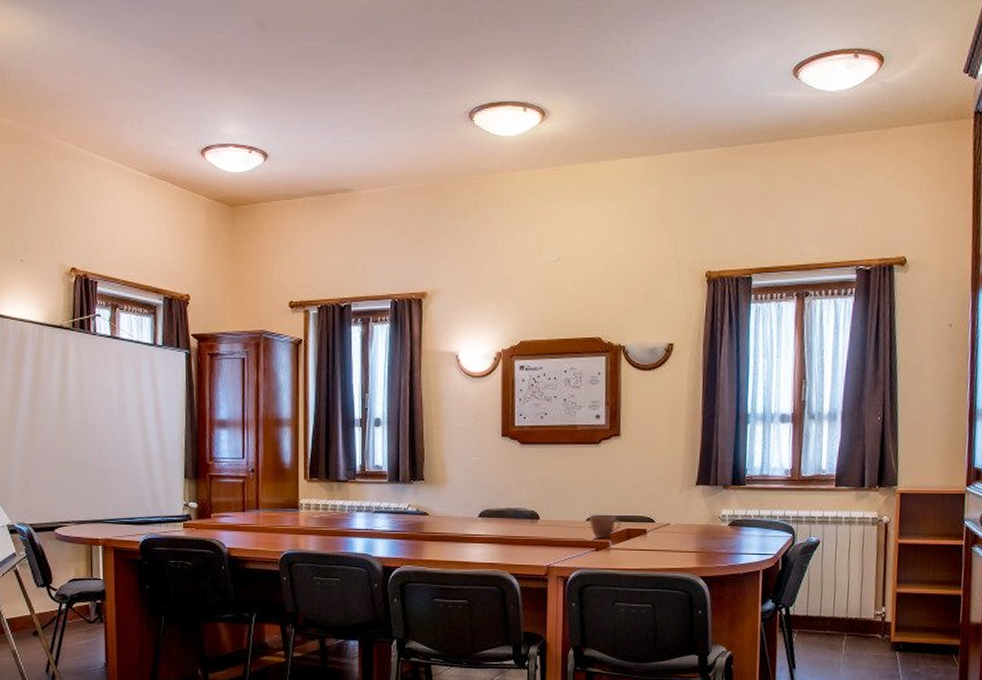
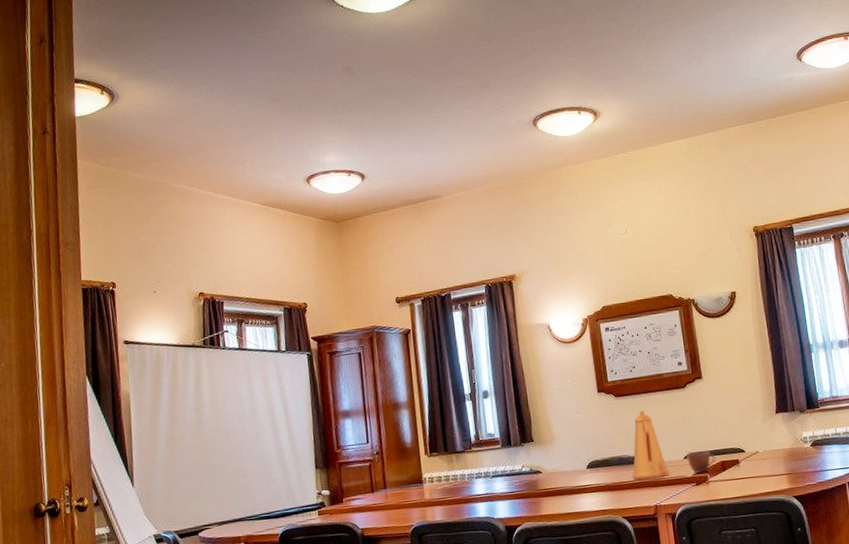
coffee pot: none [526,462,568,537] -> present [632,410,670,480]

